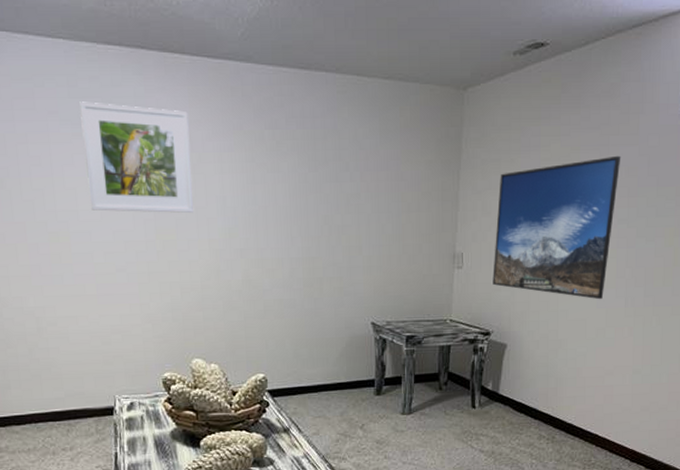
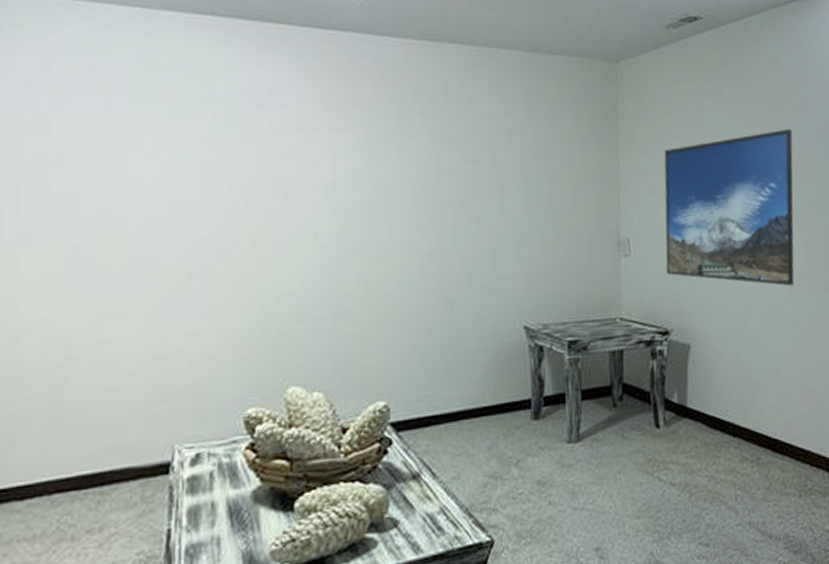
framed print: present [79,101,193,213] -> none [155,75,296,203]

